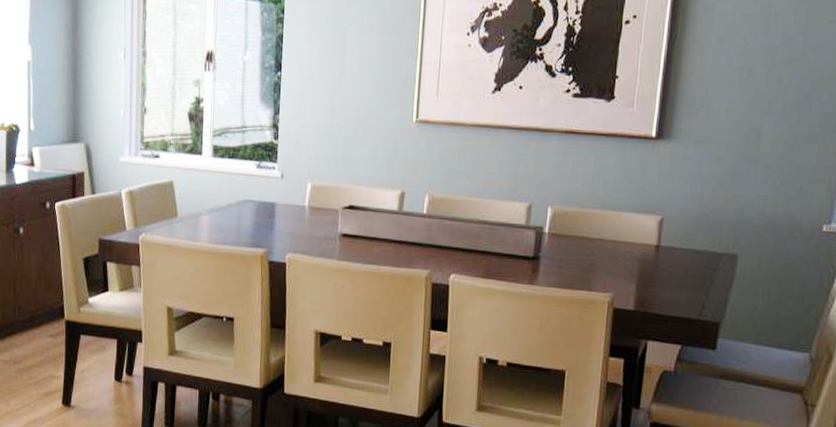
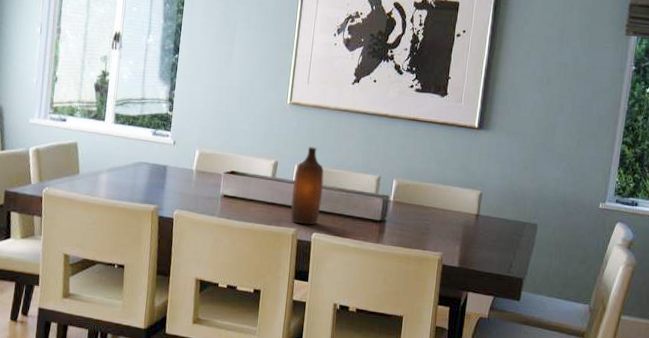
bottle: none [423,172,462,266] -> present [290,147,324,225]

